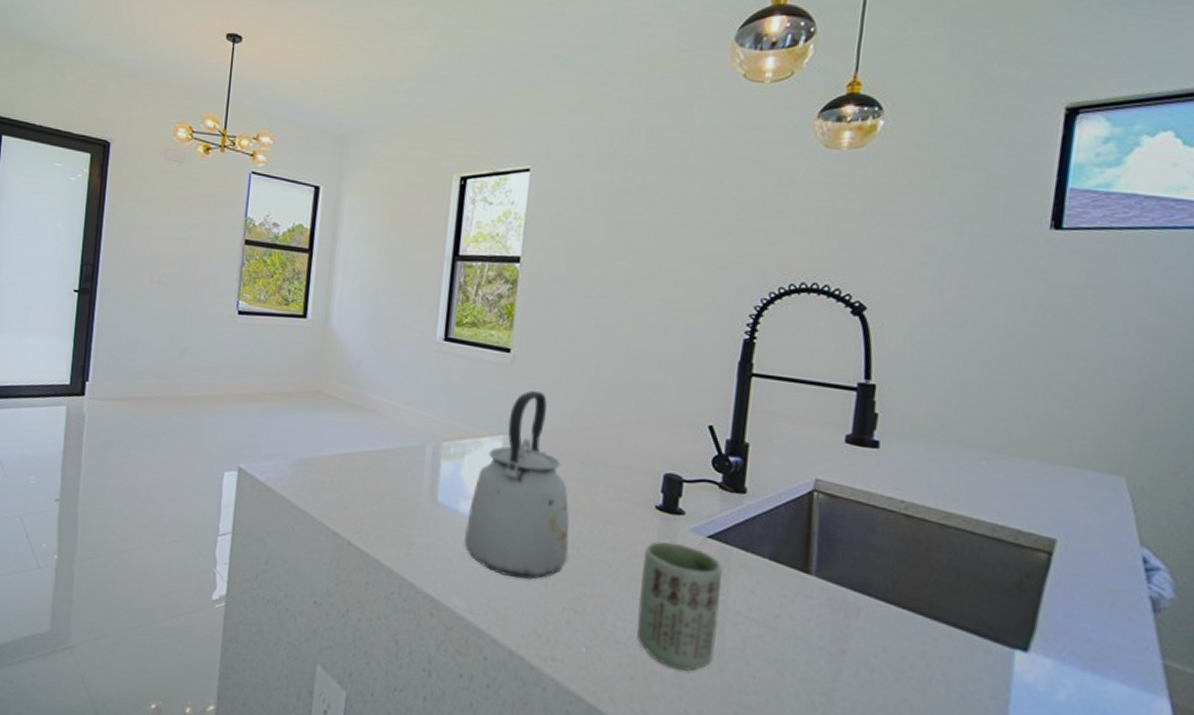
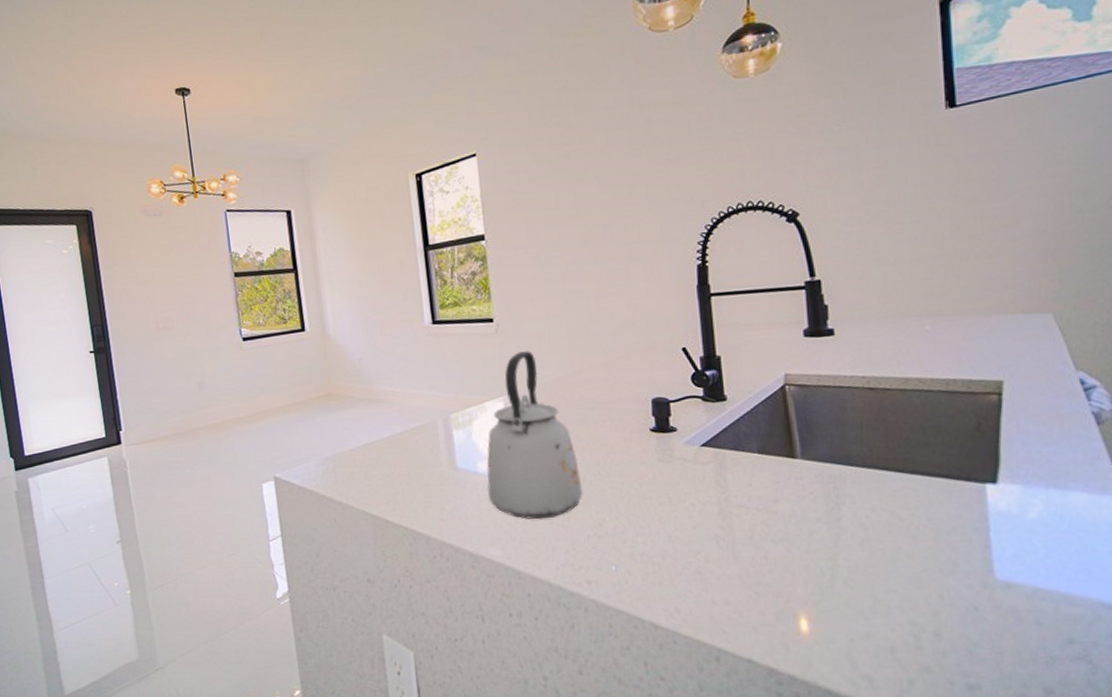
cup: present [636,541,723,672] -> none [649,456,727,567]

